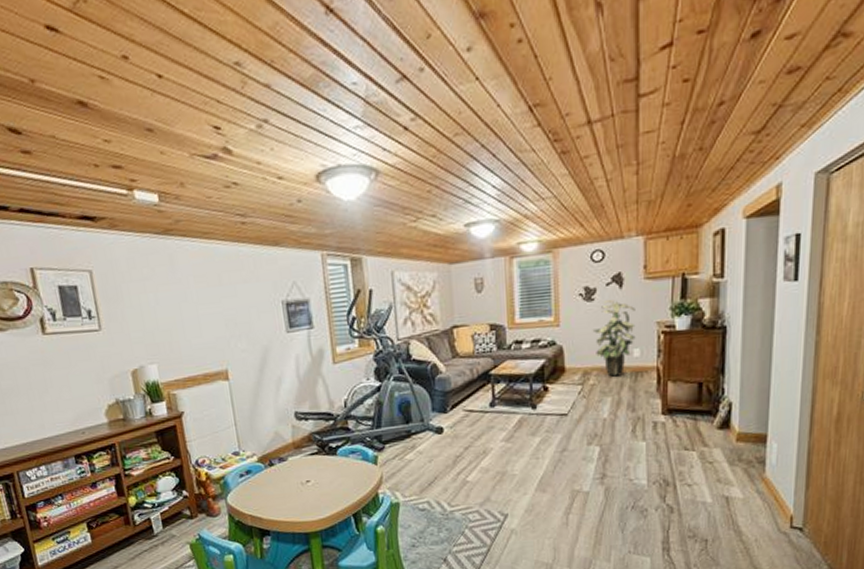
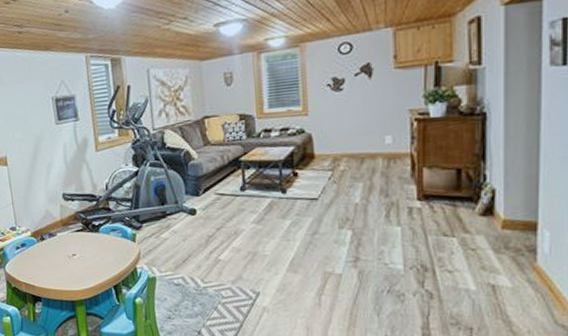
indoor plant: present [592,299,636,377] -> none [341,88,387,163]

